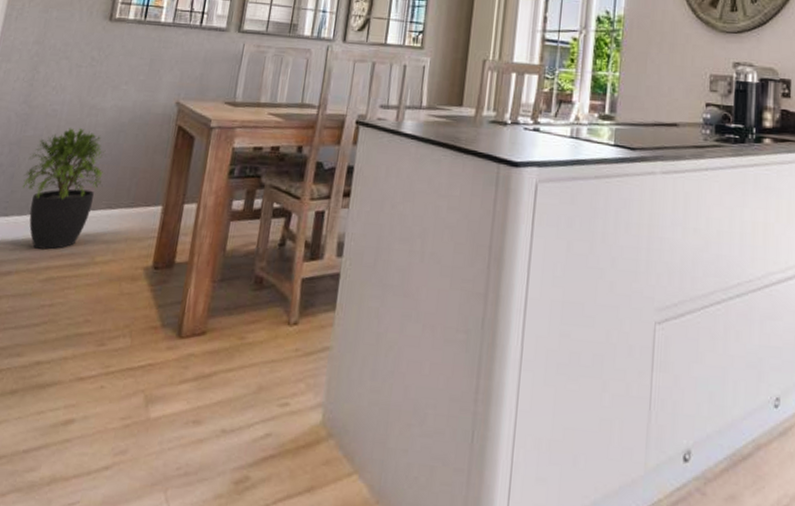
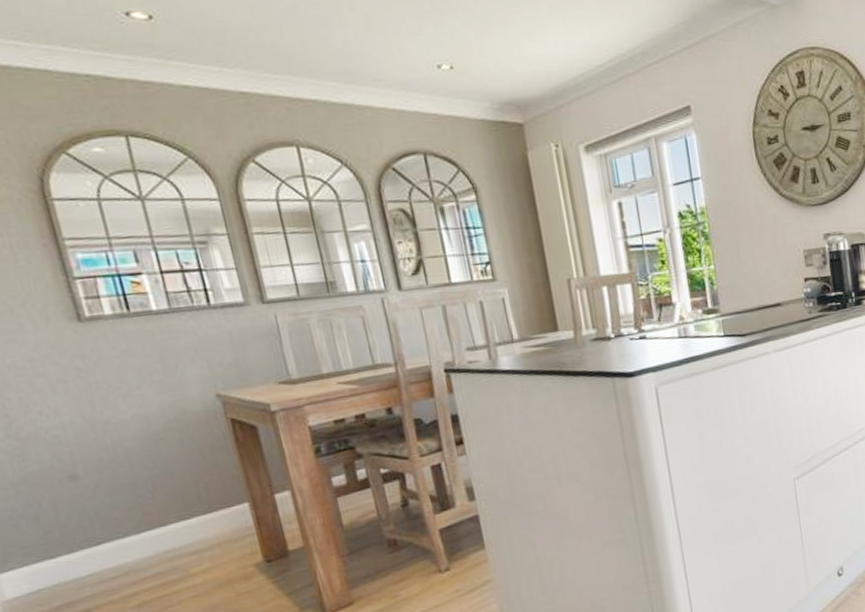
potted plant: present [22,127,106,250] -> none [47,447,164,580]

